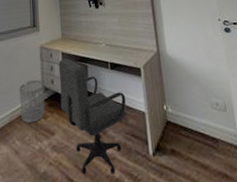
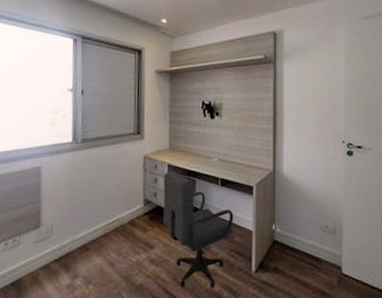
waste bin: present [19,80,45,123] -> none [117,192,146,235]

